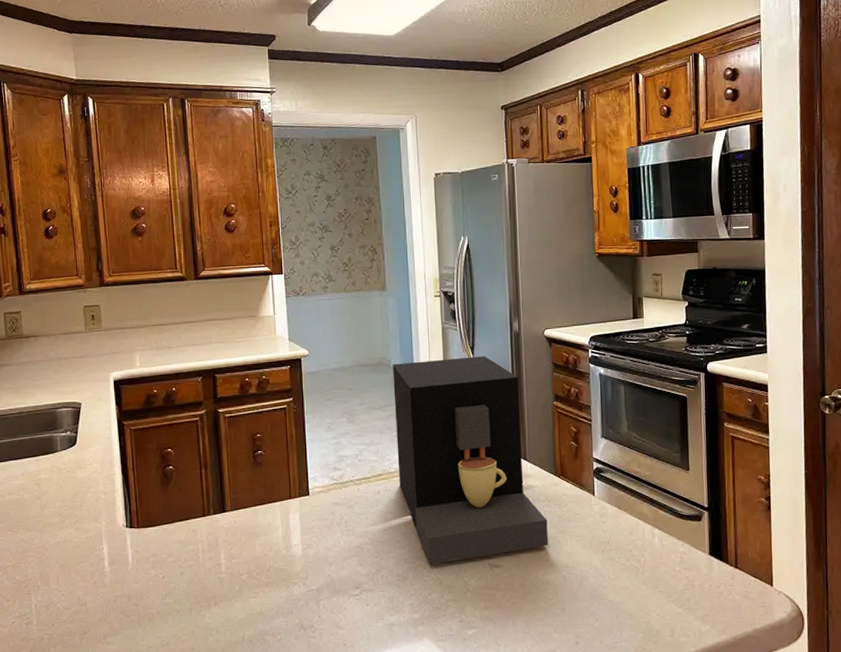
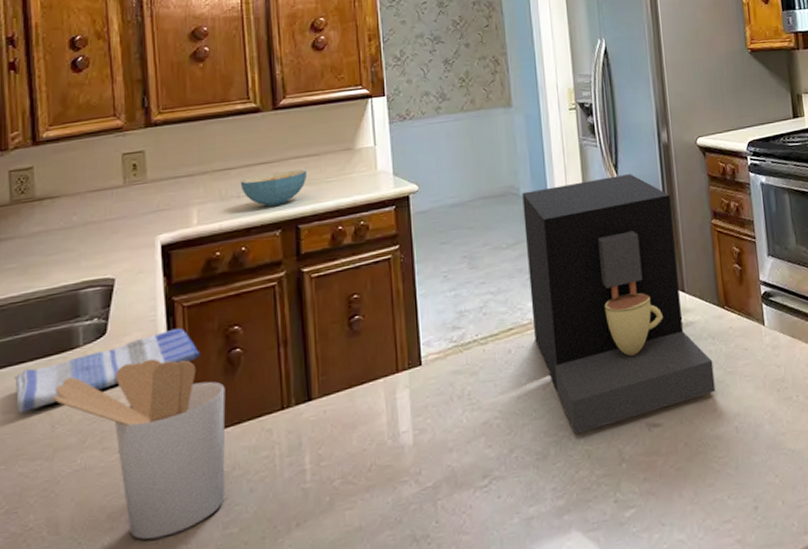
dish towel: none [14,445,144,495] -> present [15,328,201,412]
utensil holder: none [40,467,163,599] -> present [52,359,226,540]
cereal bowl: none [171,330,222,357] -> present [240,169,308,207]

